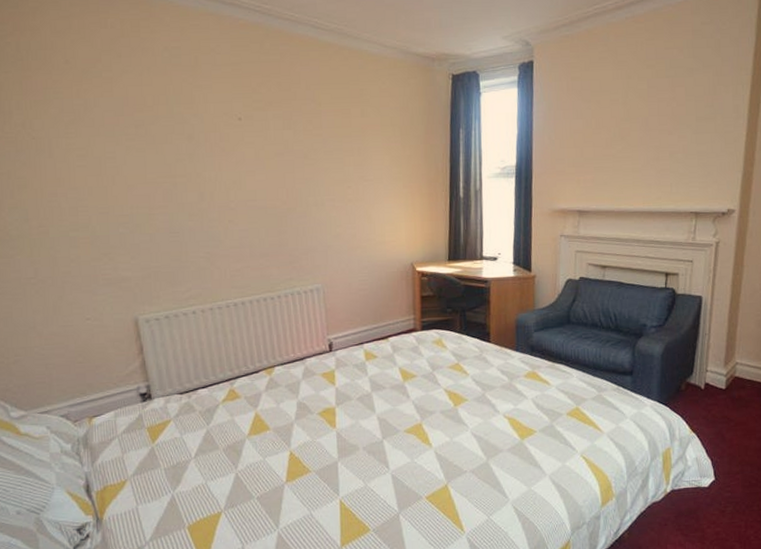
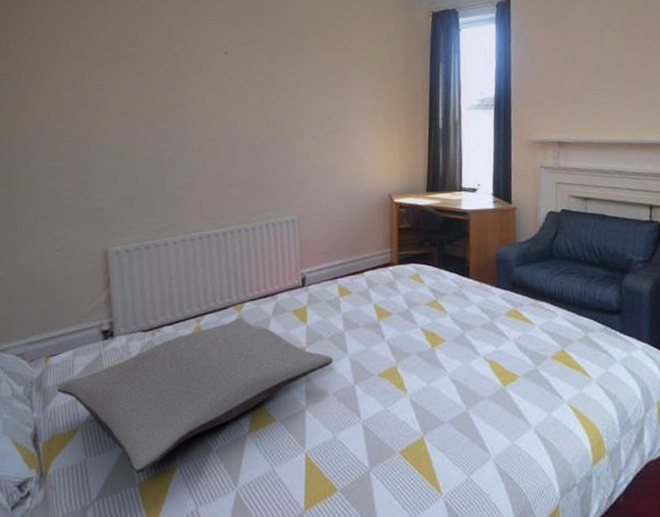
pillow: none [103,381,362,518] -> present [57,318,333,473]

